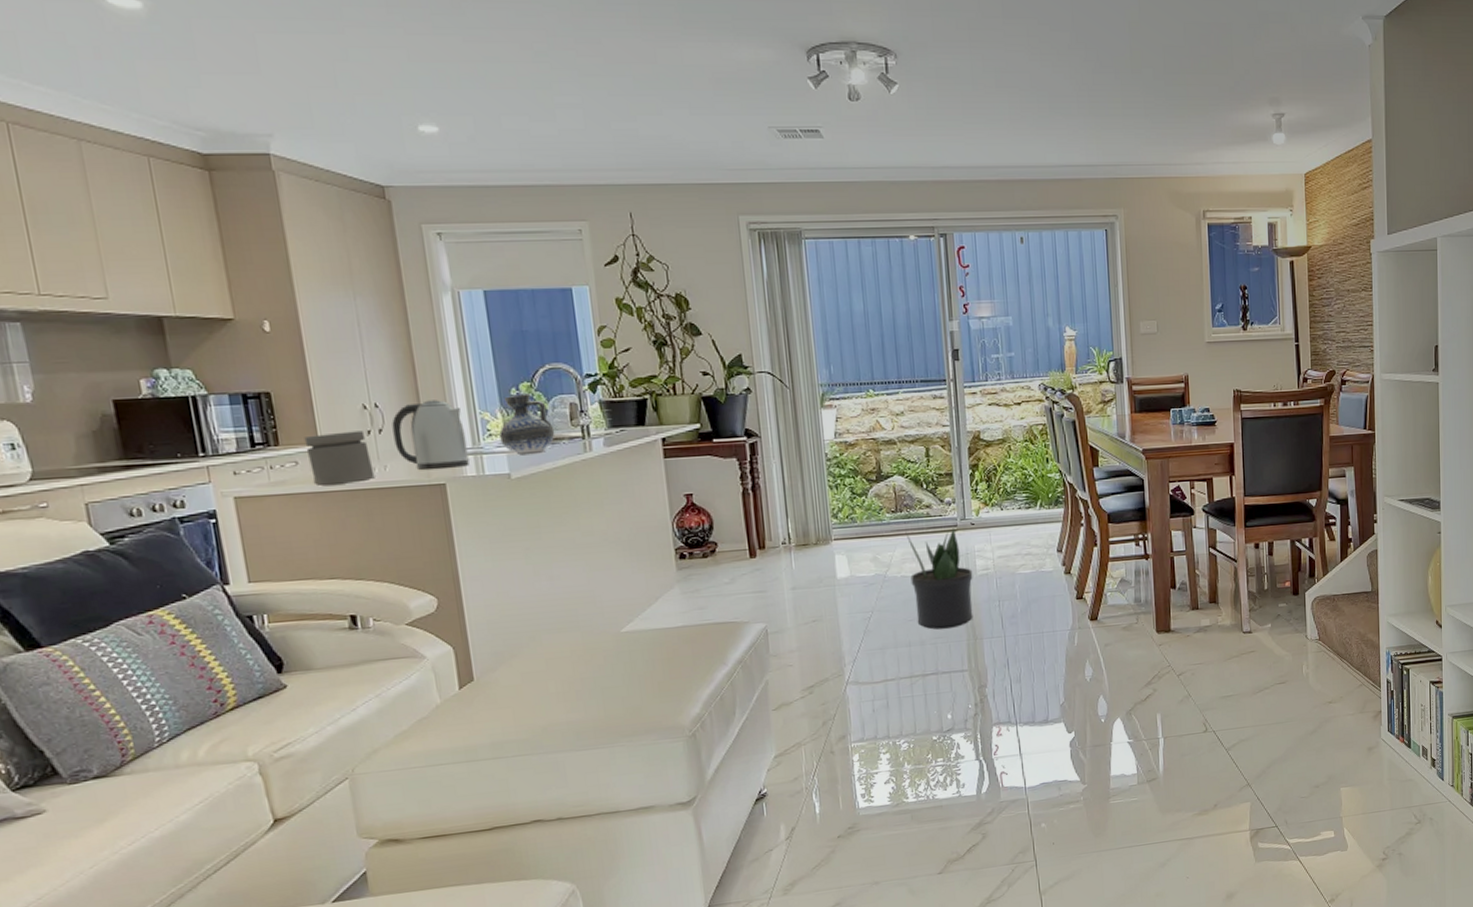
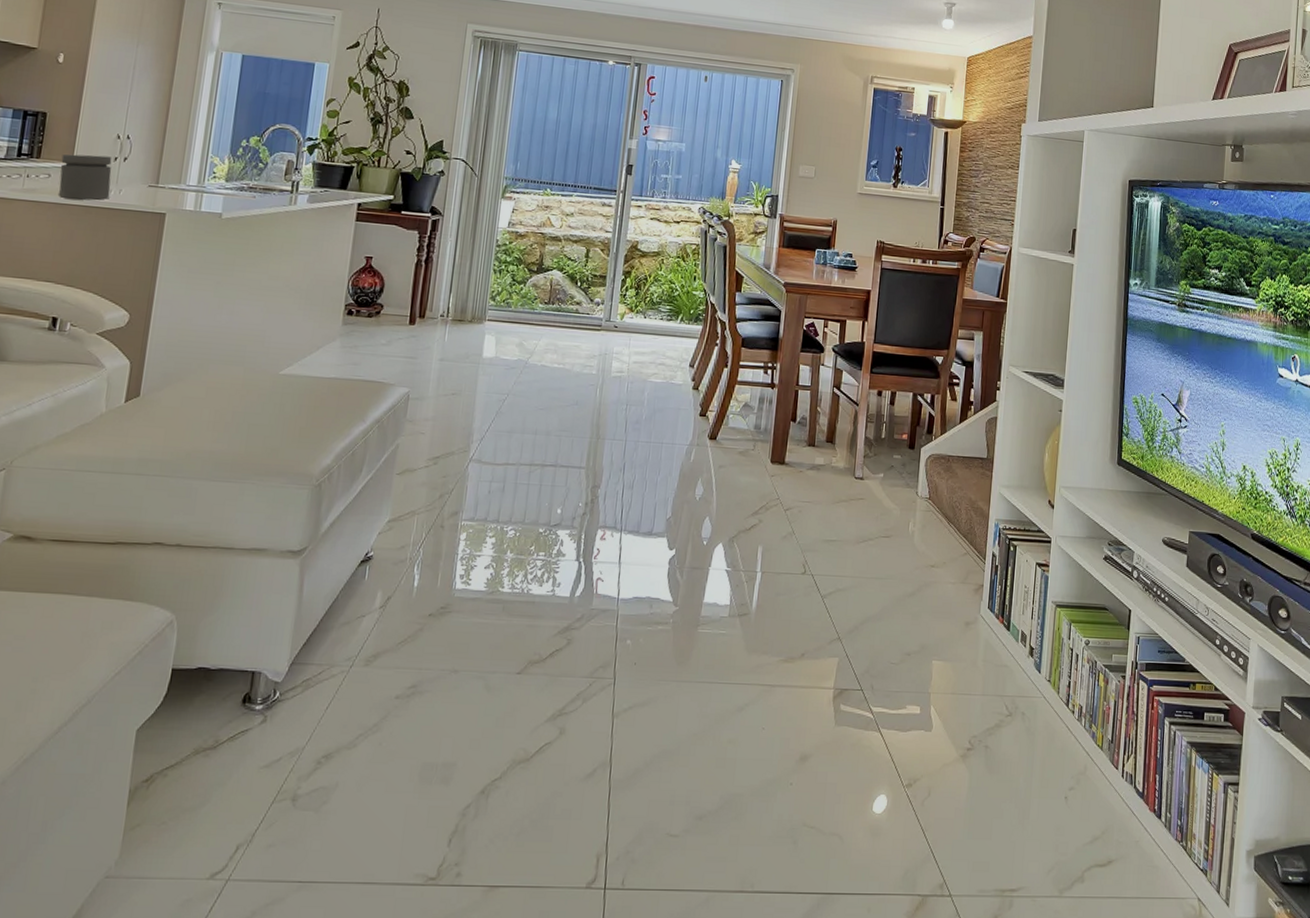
kettle: present [391,400,470,471] -> none [133,139,196,202]
ceramic jug: present [499,394,555,456] -> none [221,146,270,200]
planter: present [905,528,973,630] -> none [547,324,608,424]

